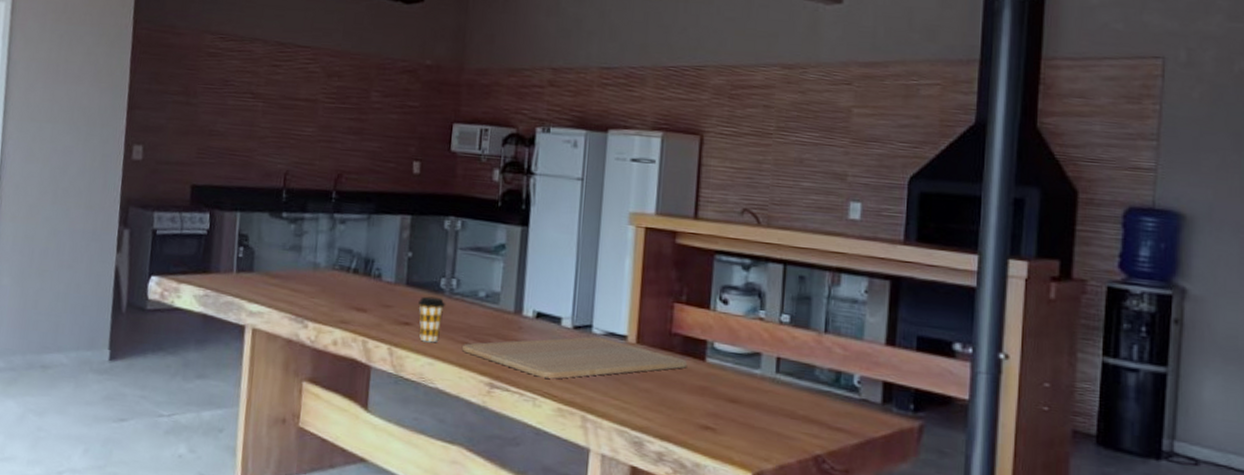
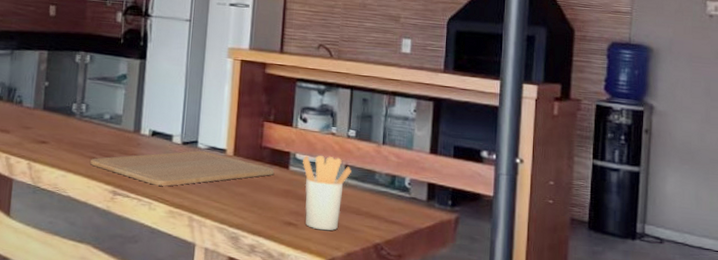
coffee cup: present [418,296,445,343] -> none [54,119,76,158]
utensil holder: none [722,345,785,438] -> present [302,155,352,231]

